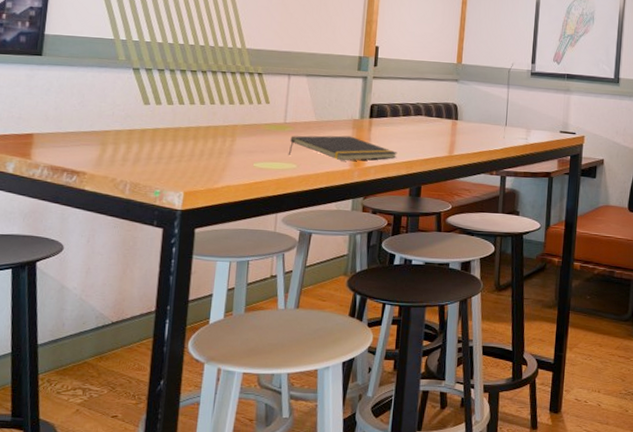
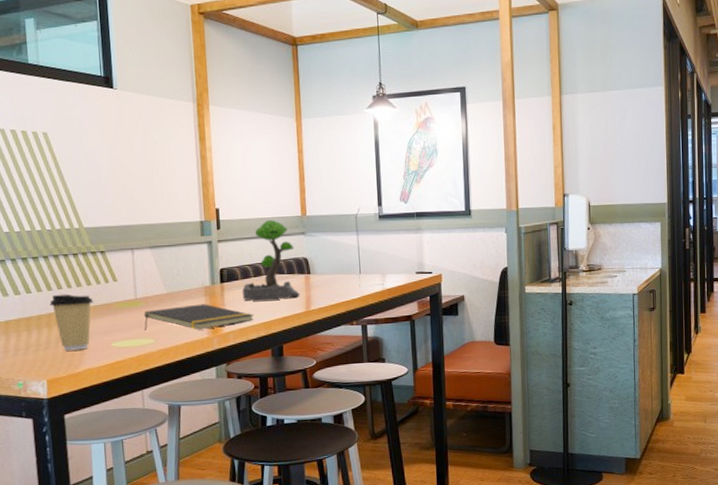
coffee cup: none [200,109,243,166] -> present [49,294,93,351]
plant: none [388,63,446,141] -> present [242,219,300,301]

